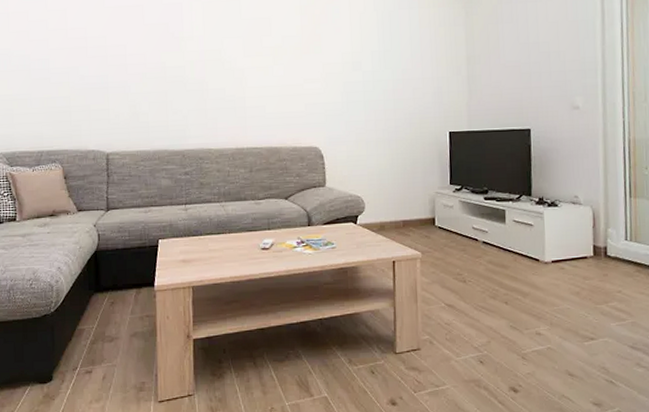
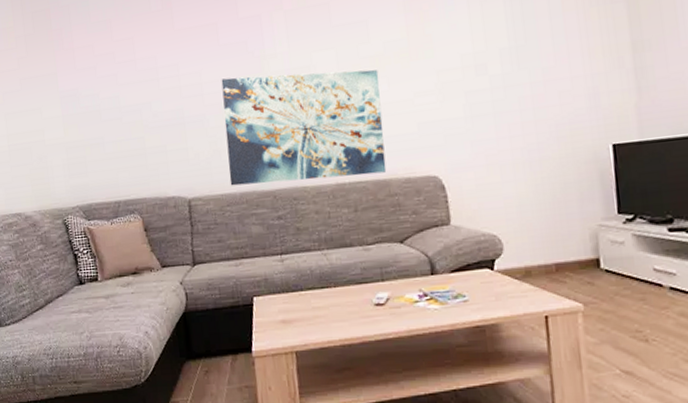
wall art: none [143,53,278,144] -> present [221,69,387,186]

